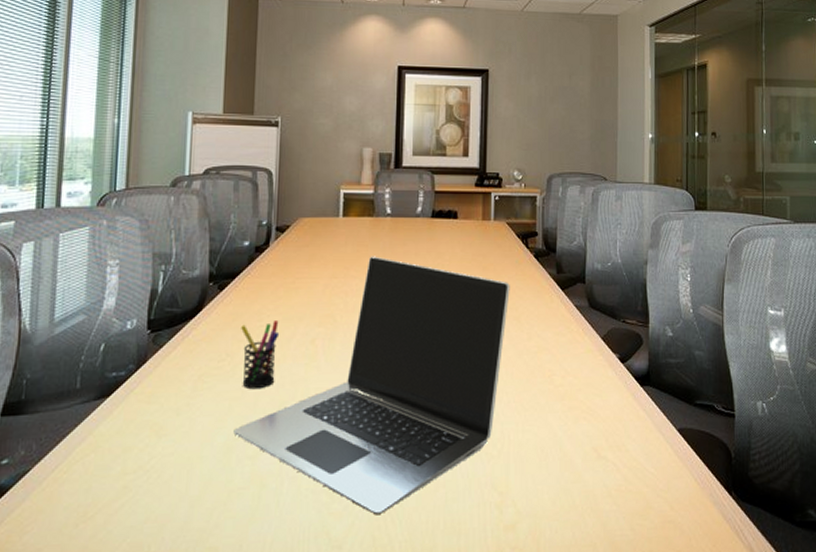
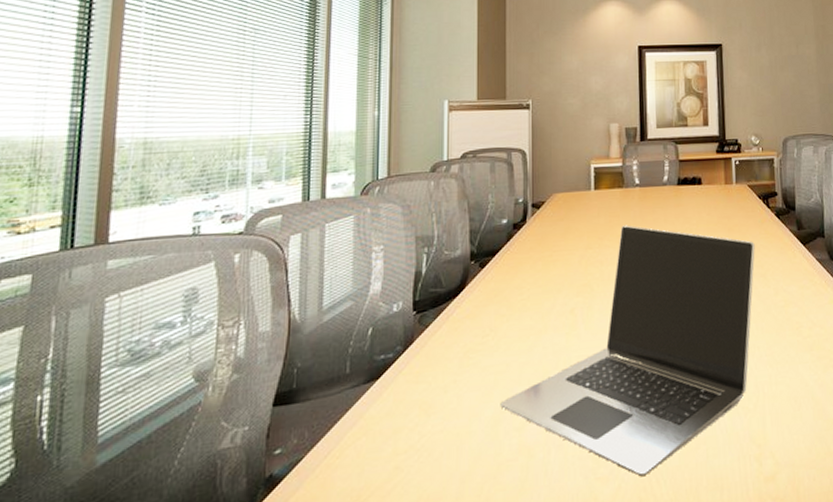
pen holder: present [241,321,280,390] -> none [503,293,540,362]

